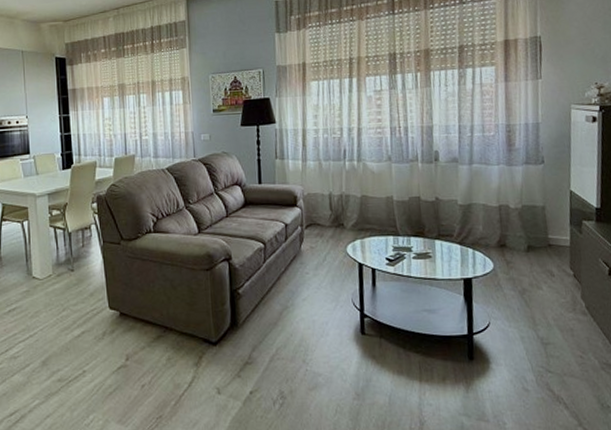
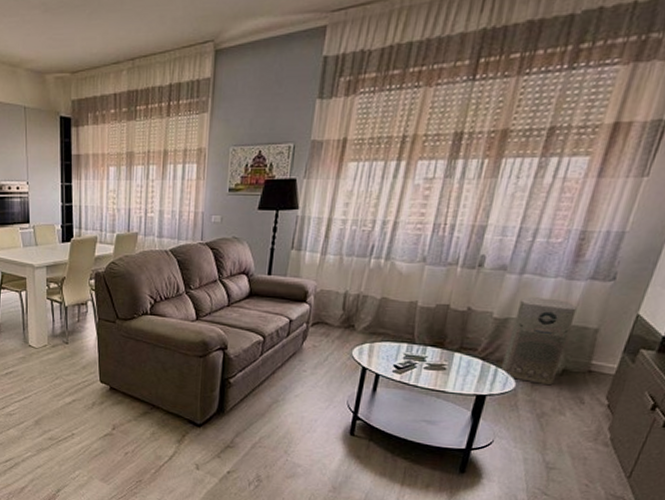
air purifier: none [476,183,524,263] -> present [501,297,577,386]

